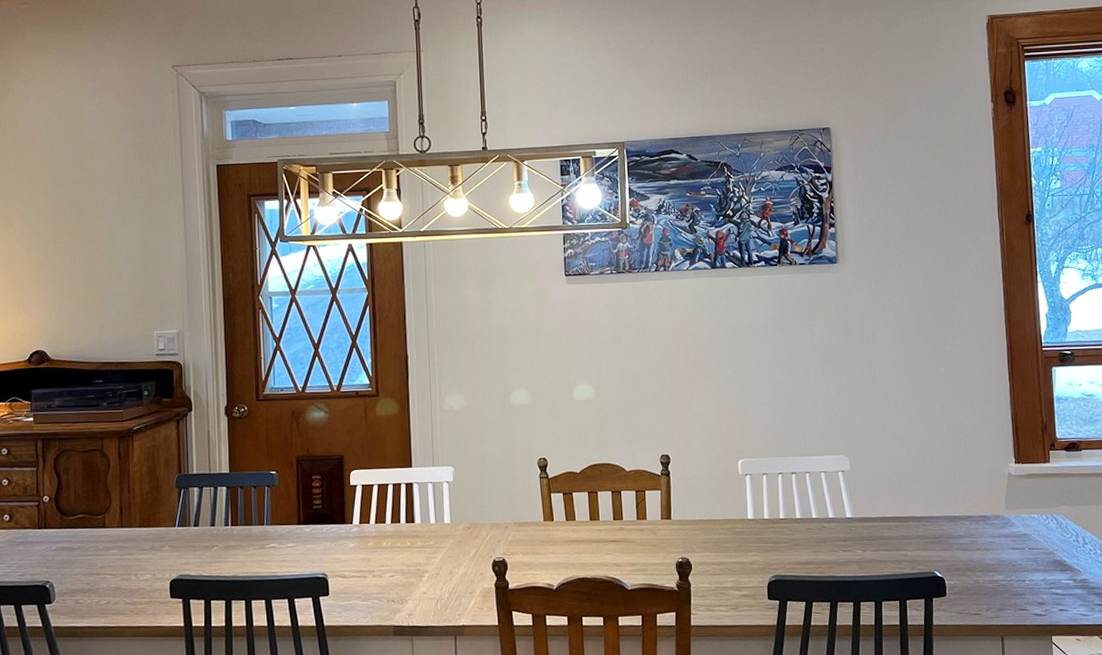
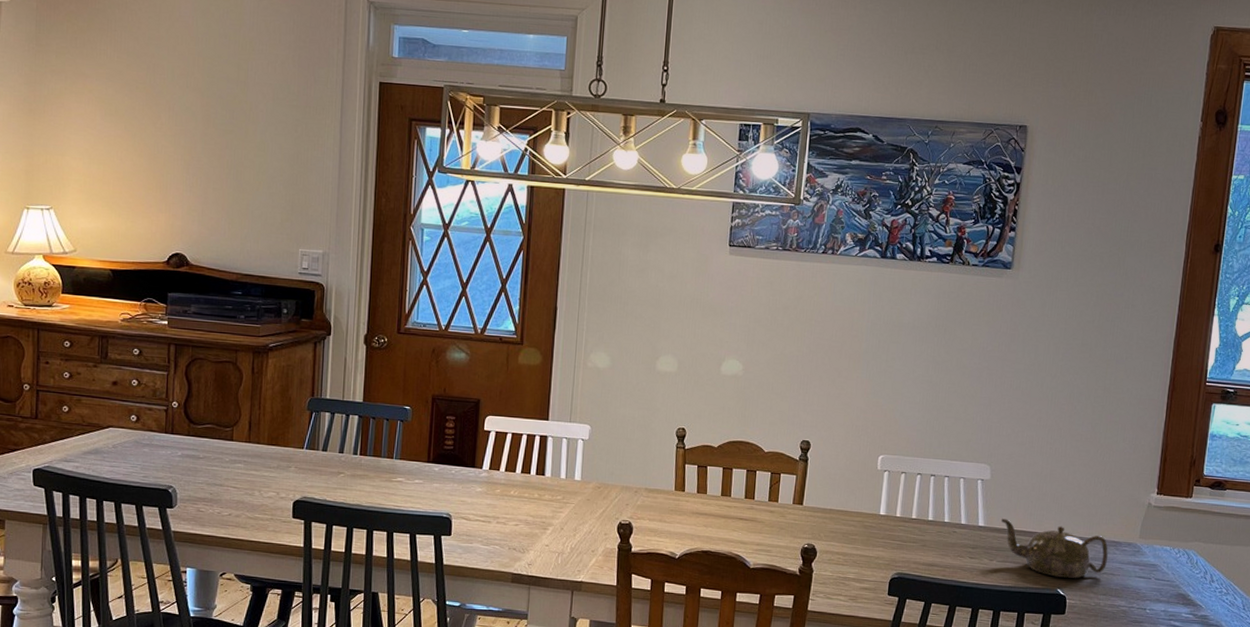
teapot: none [867,507,979,560] -> present [1000,518,1108,578]

